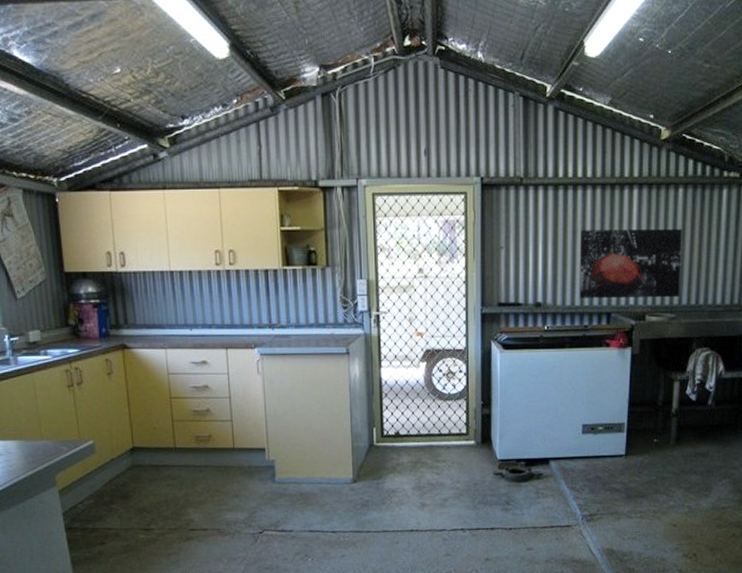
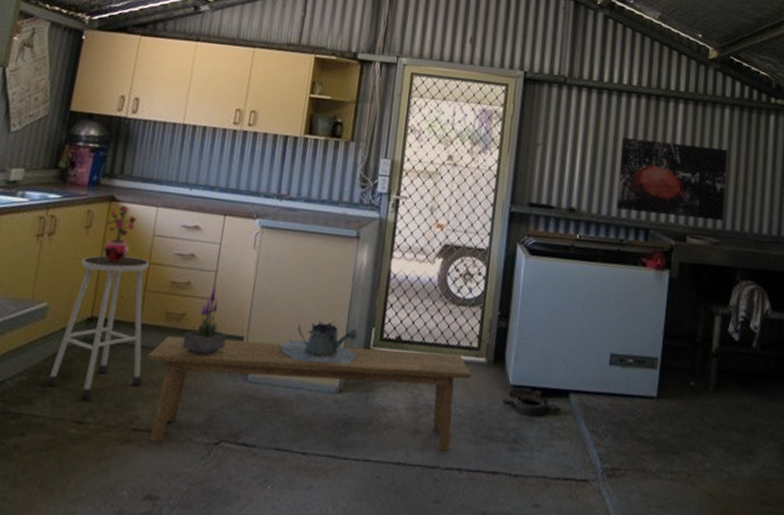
stool: none [110,394,190,512] -> present [45,255,150,400]
potted plant: none [124,351,151,401] -> present [103,205,137,263]
bench: none [188,440,464,537] -> present [147,335,472,452]
potted plant: none [214,410,251,468] -> present [182,286,227,357]
watering can: none [297,426,363,462] -> present [280,320,357,364]

